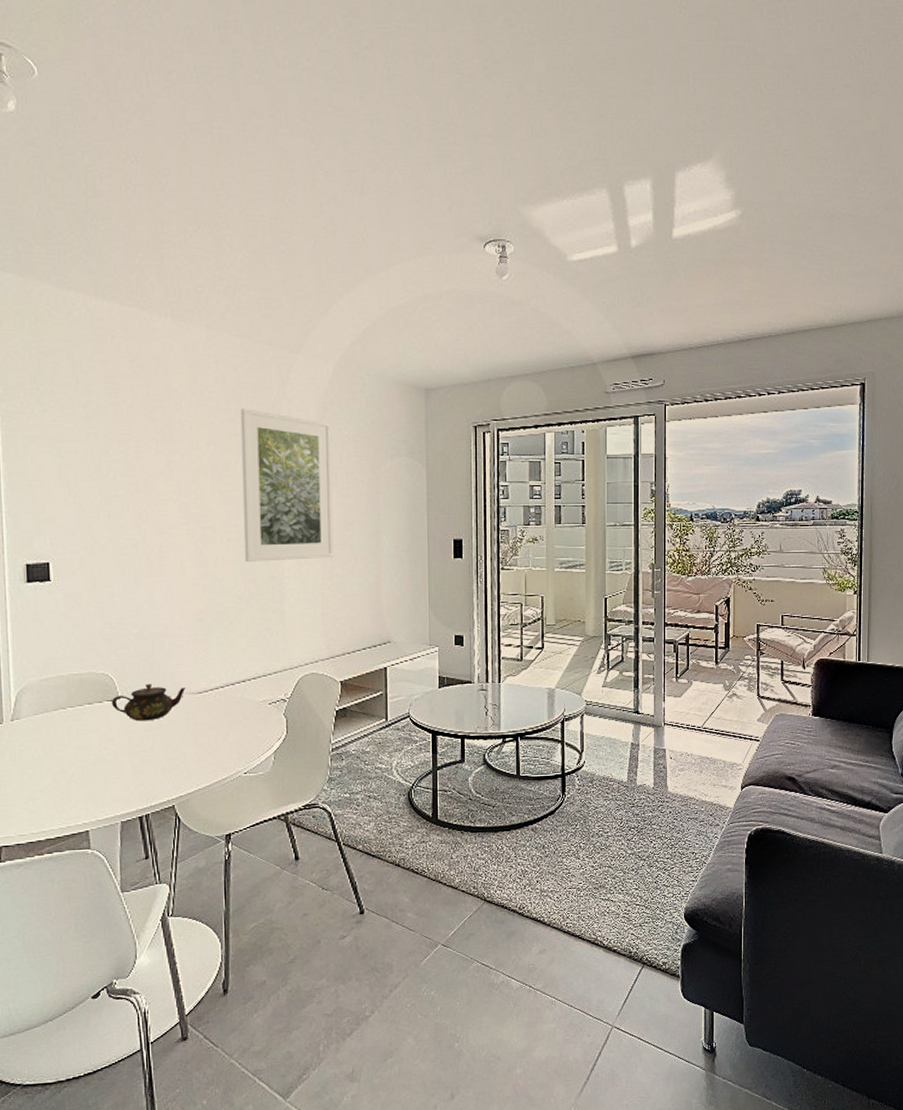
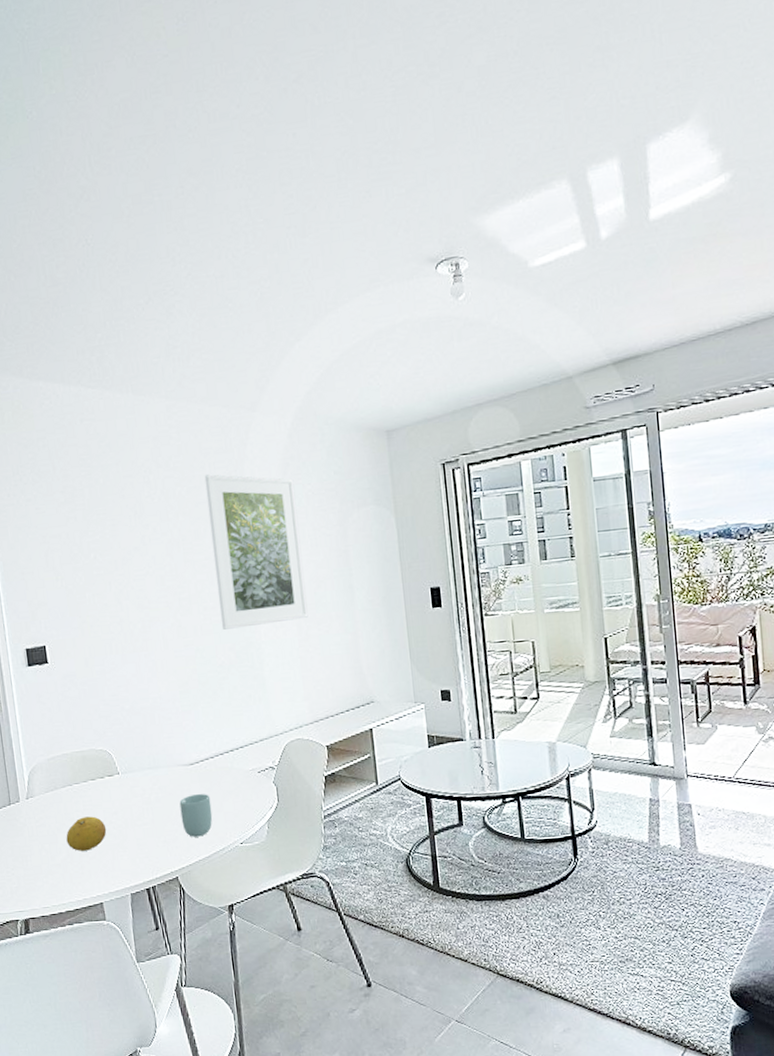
fruit: none [53,741,100,777] -> present [66,816,107,851]
teapot: present [111,683,186,721] -> none [111,757,178,795]
cup: none [183,723,217,766] -> present [179,794,213,837]

